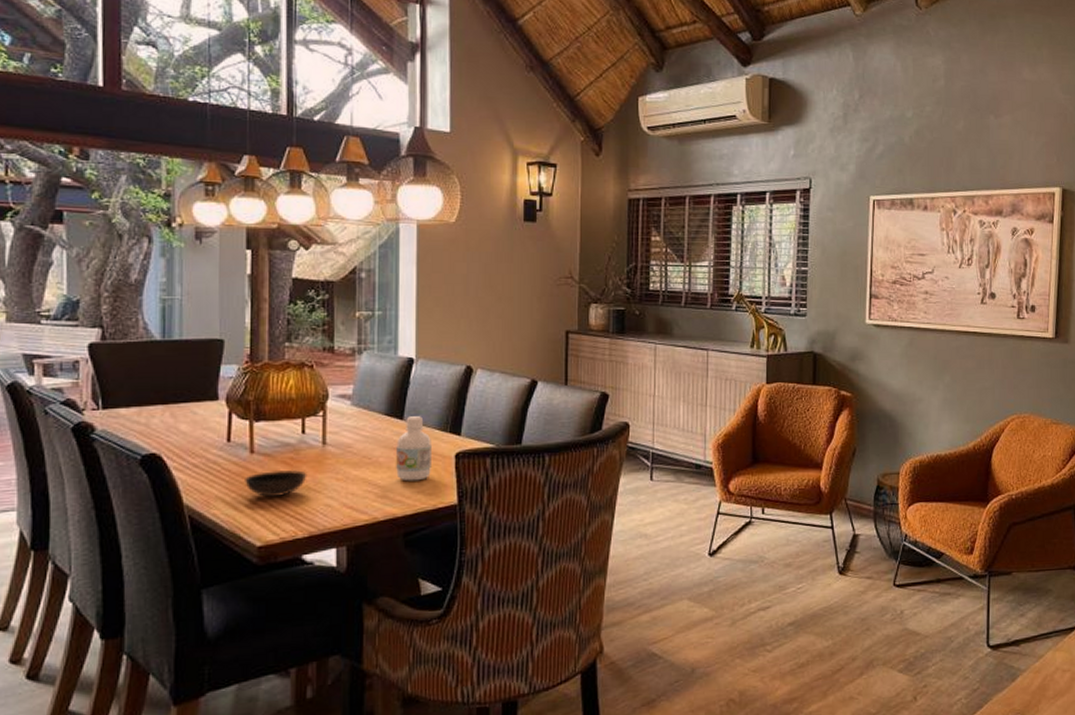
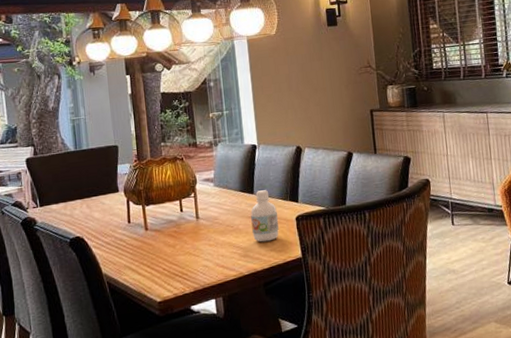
bowl: present [245,469,307,498] -> none [143,240,188,263]

